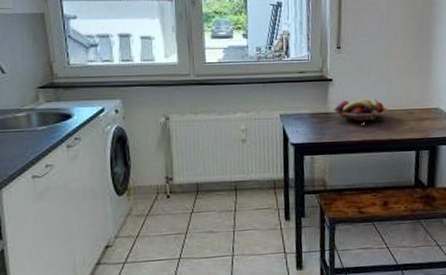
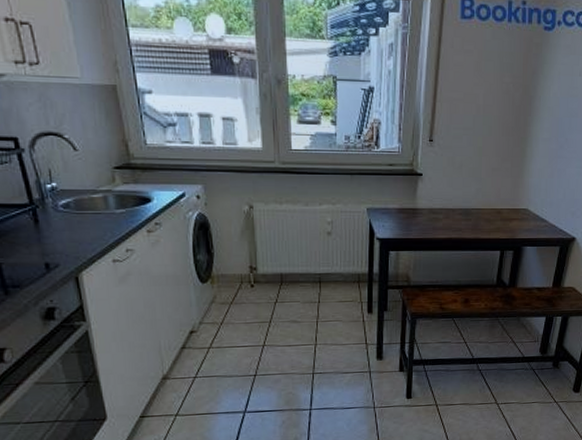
fruit basket: present [333,98,388,123] -> none [421,195,477,220]

